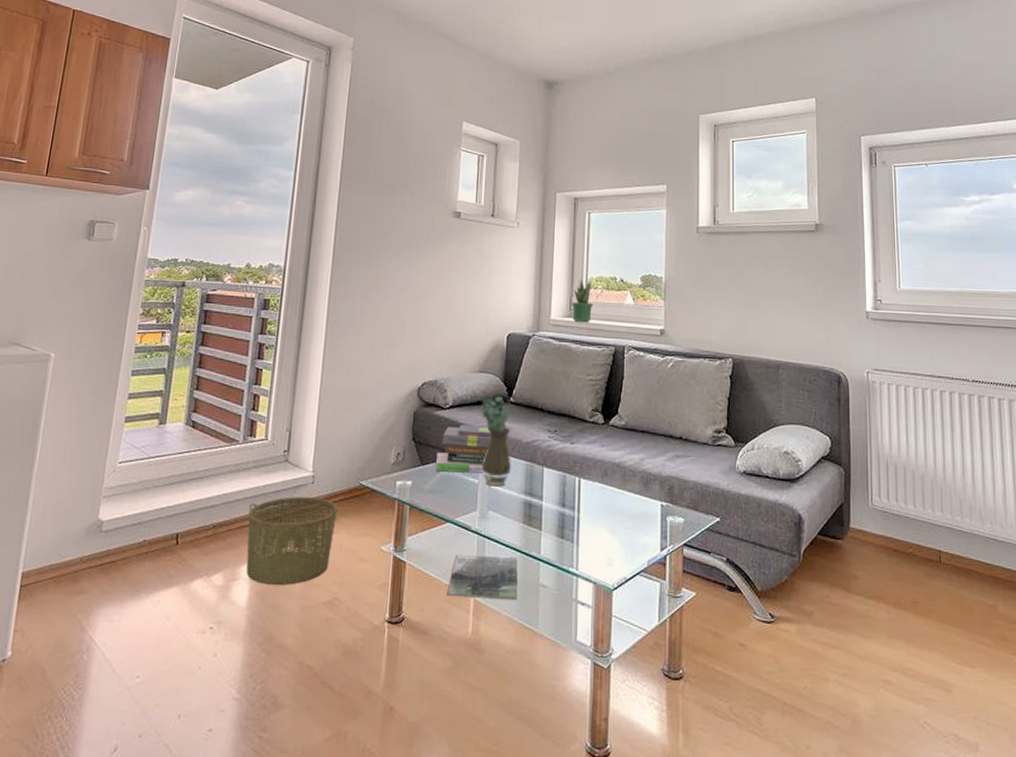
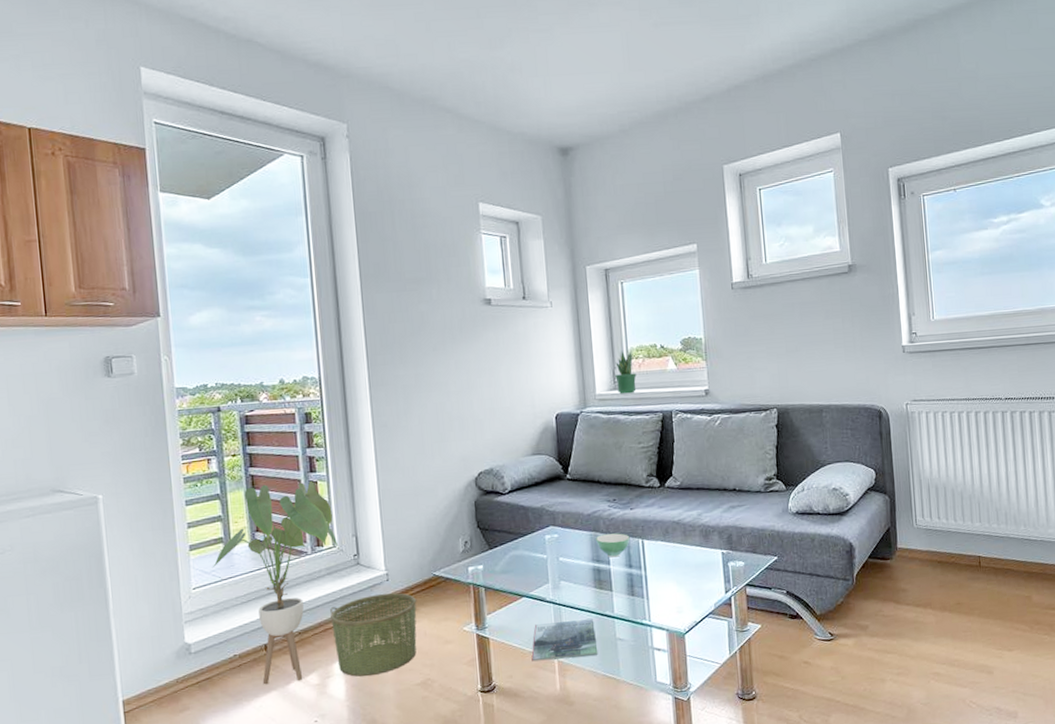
house plant: none [142,365,272,580] -> present [212,480,341,685]
books: present [436,425,492,474] -> none [503,504,554,553]
vase: present [480,391,511,487] -> none [538,472,577,559]
bowl: none [530,466,567,495] -> present [595,533,630,559]

